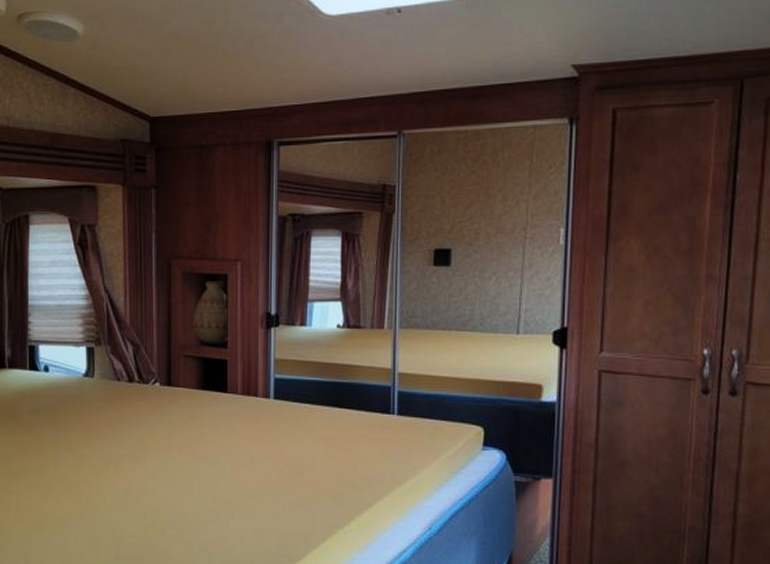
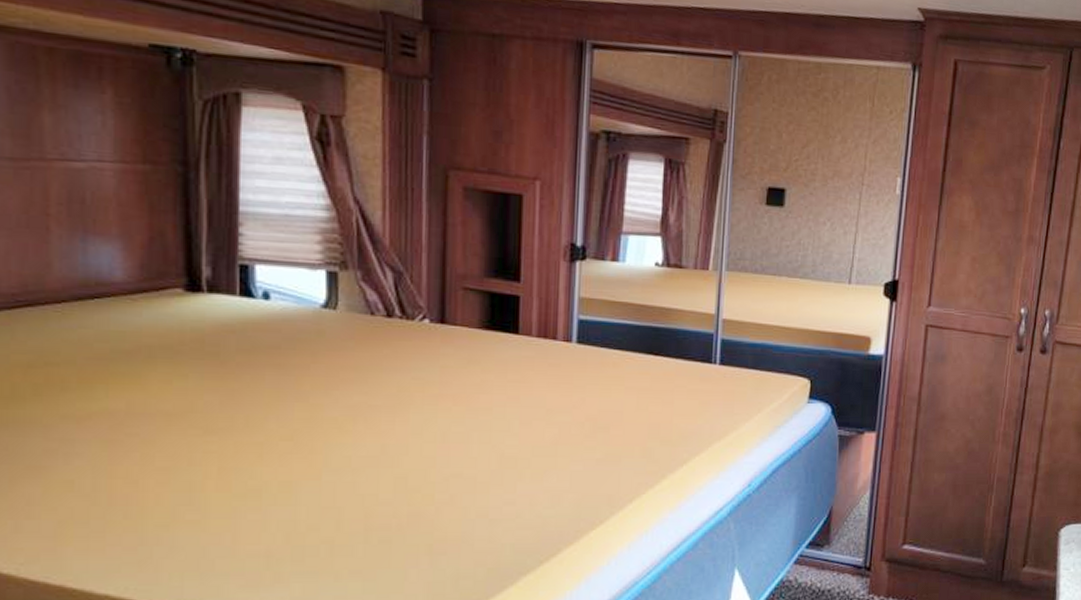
vase: present [193,281,231,344] -> none [476,200,525,277]

